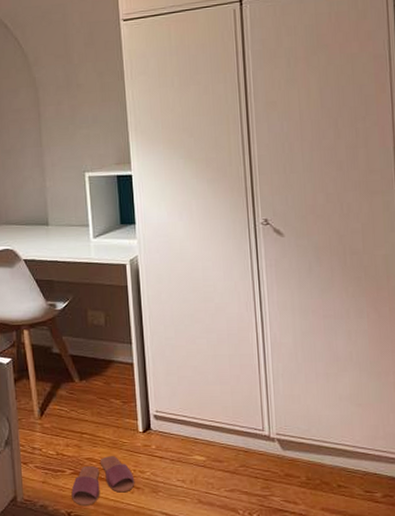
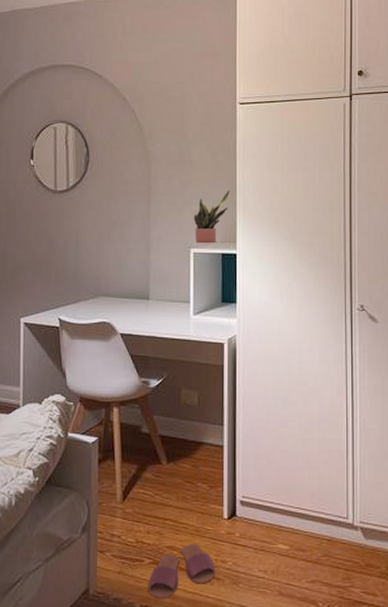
potted plant: none [85,110,120,167] -> present [193,190,230,244]

